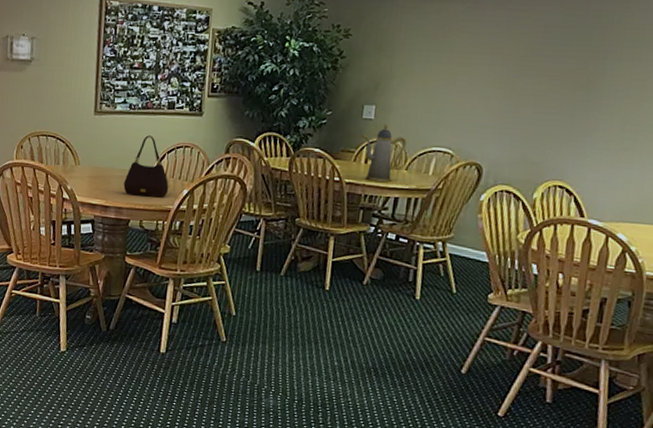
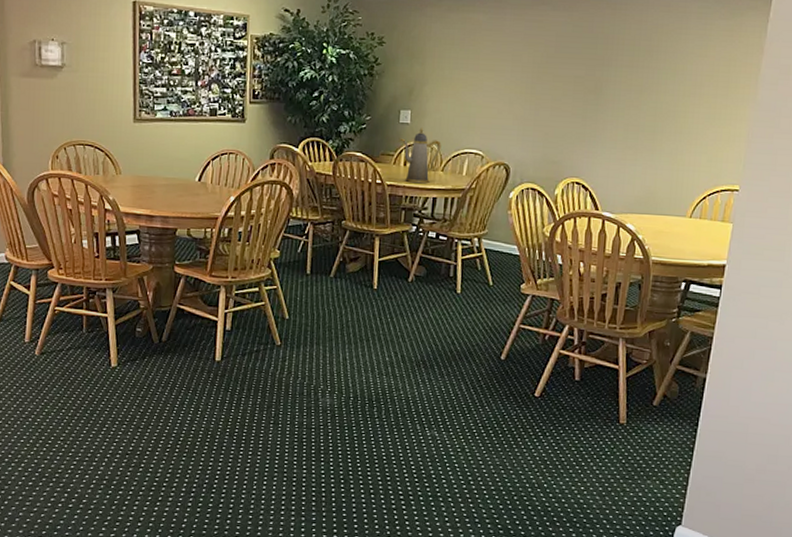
handbag: present [123,135,169,198] -> none [168,142,215,206]

